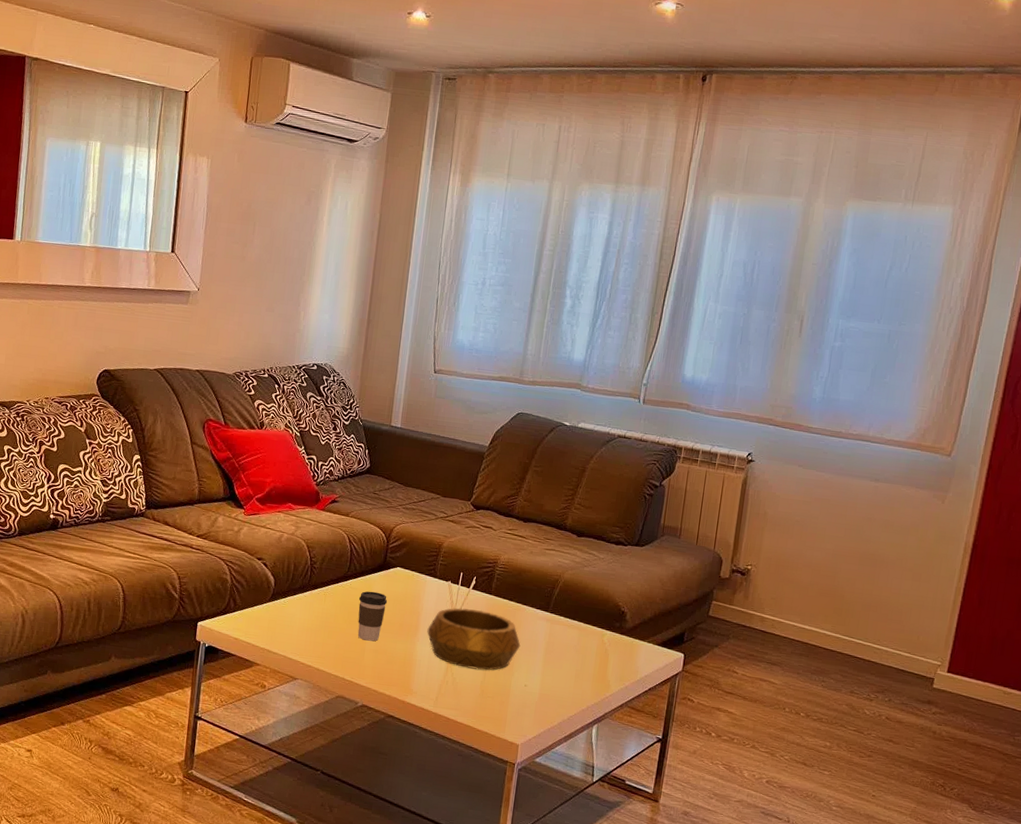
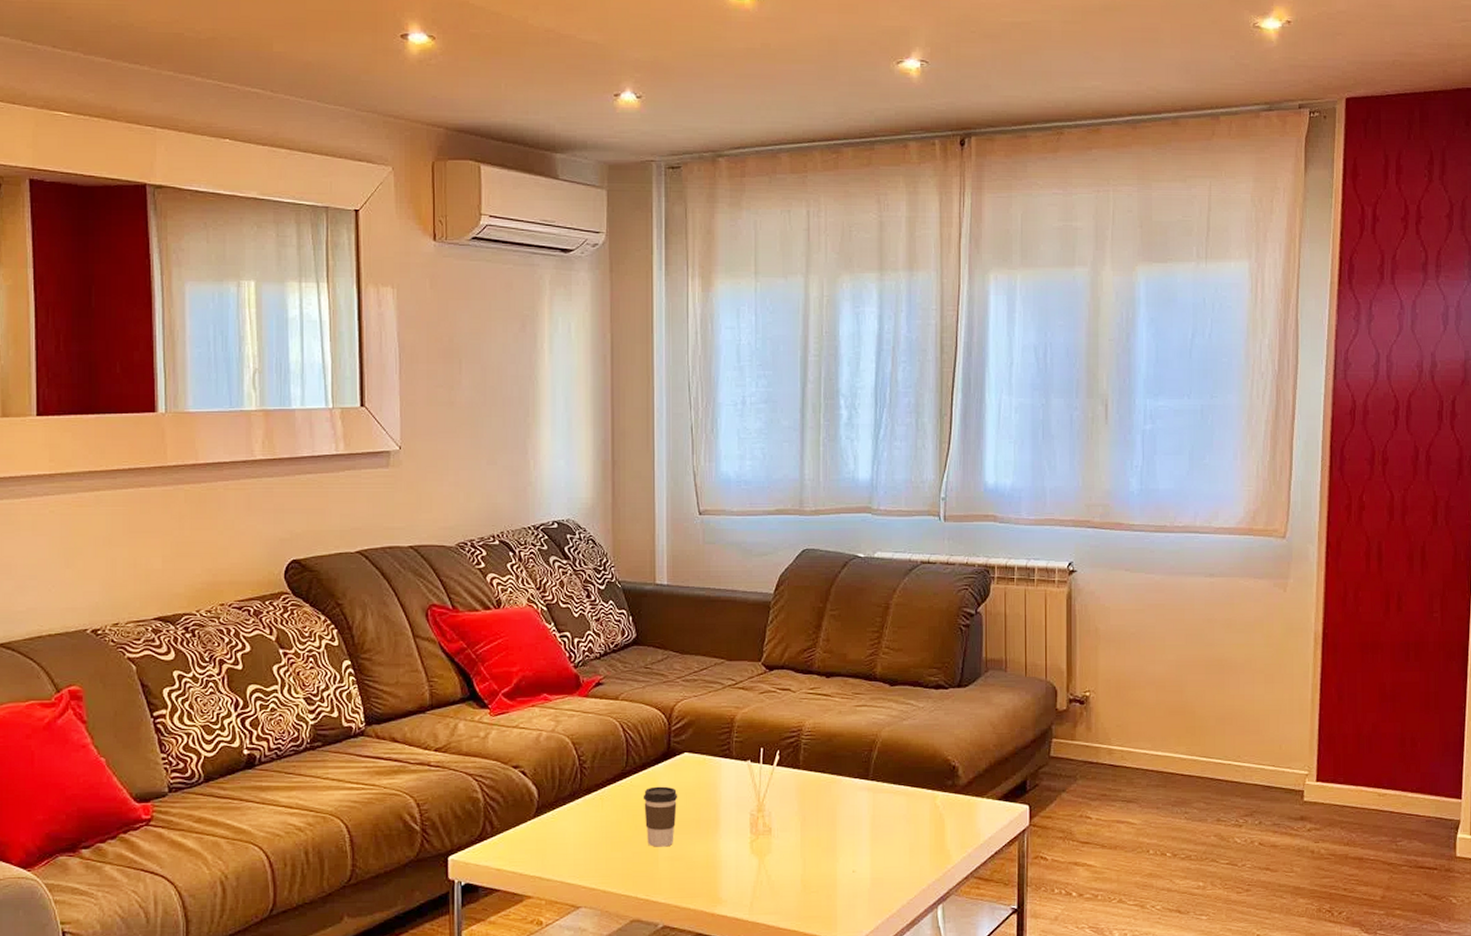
decorative bowl: present [427,608,521,670] -> none [730,789,842,861]

